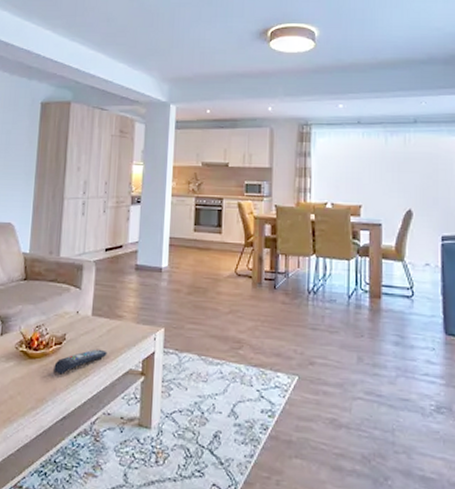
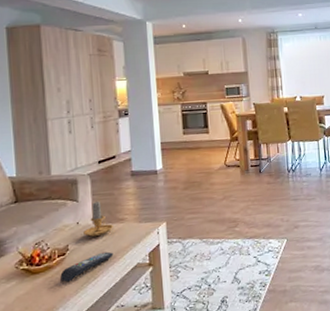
candle: none [82,291,111,330] -> present [83,200,113,237]

